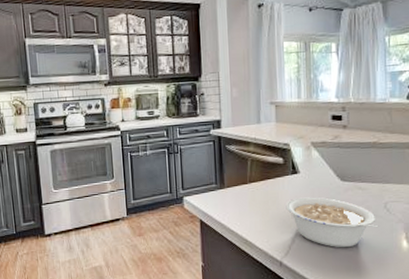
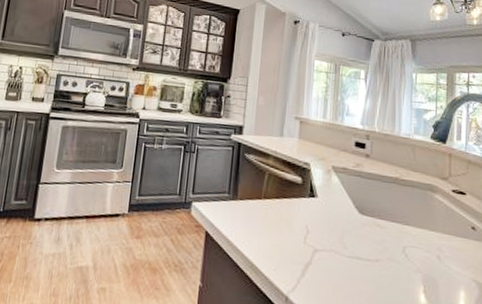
legume: present [285,197,379,248] -> none [299,224,396,293]

